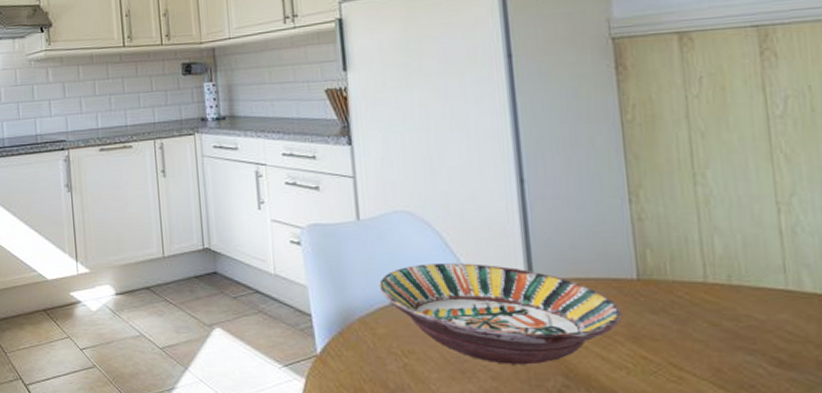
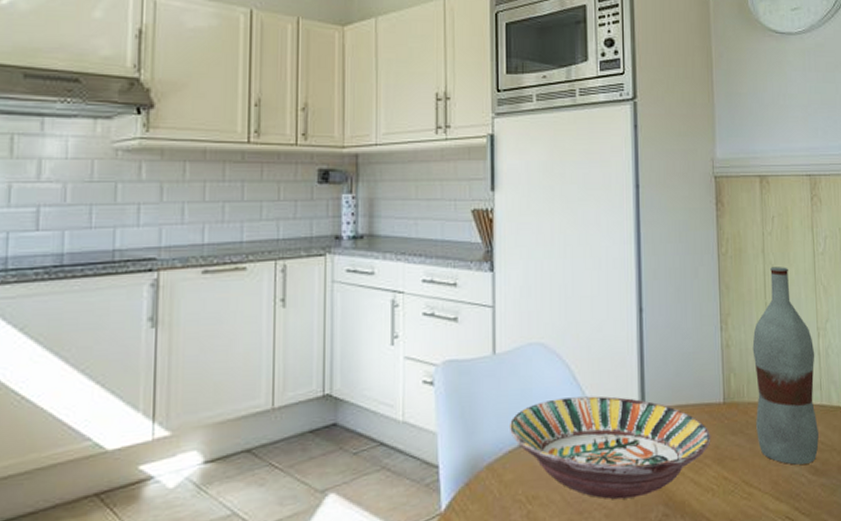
bottle: none [676,133,784,354] -> present [752,267,819,465]

